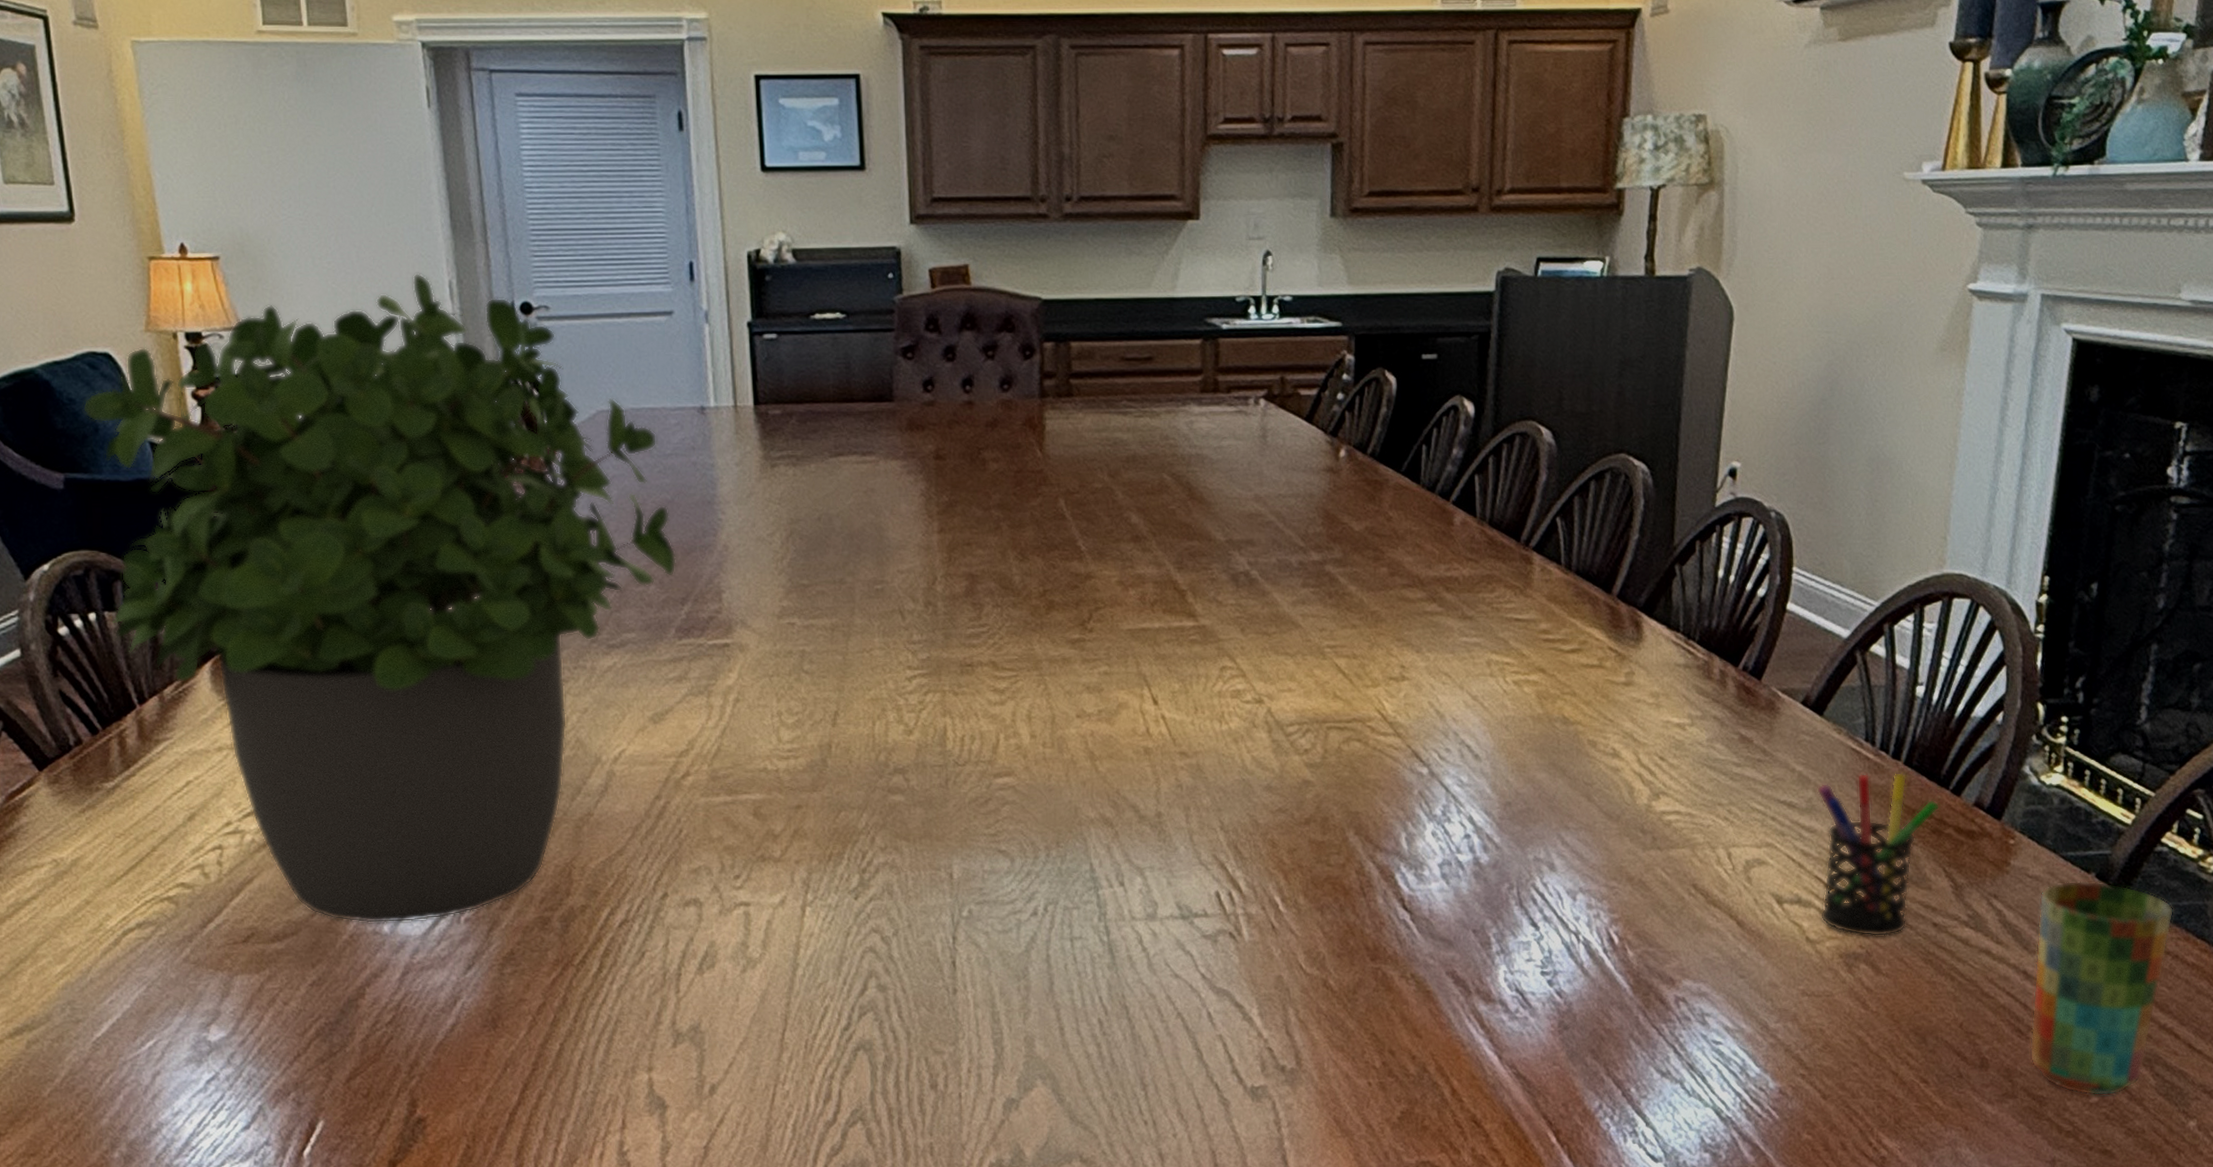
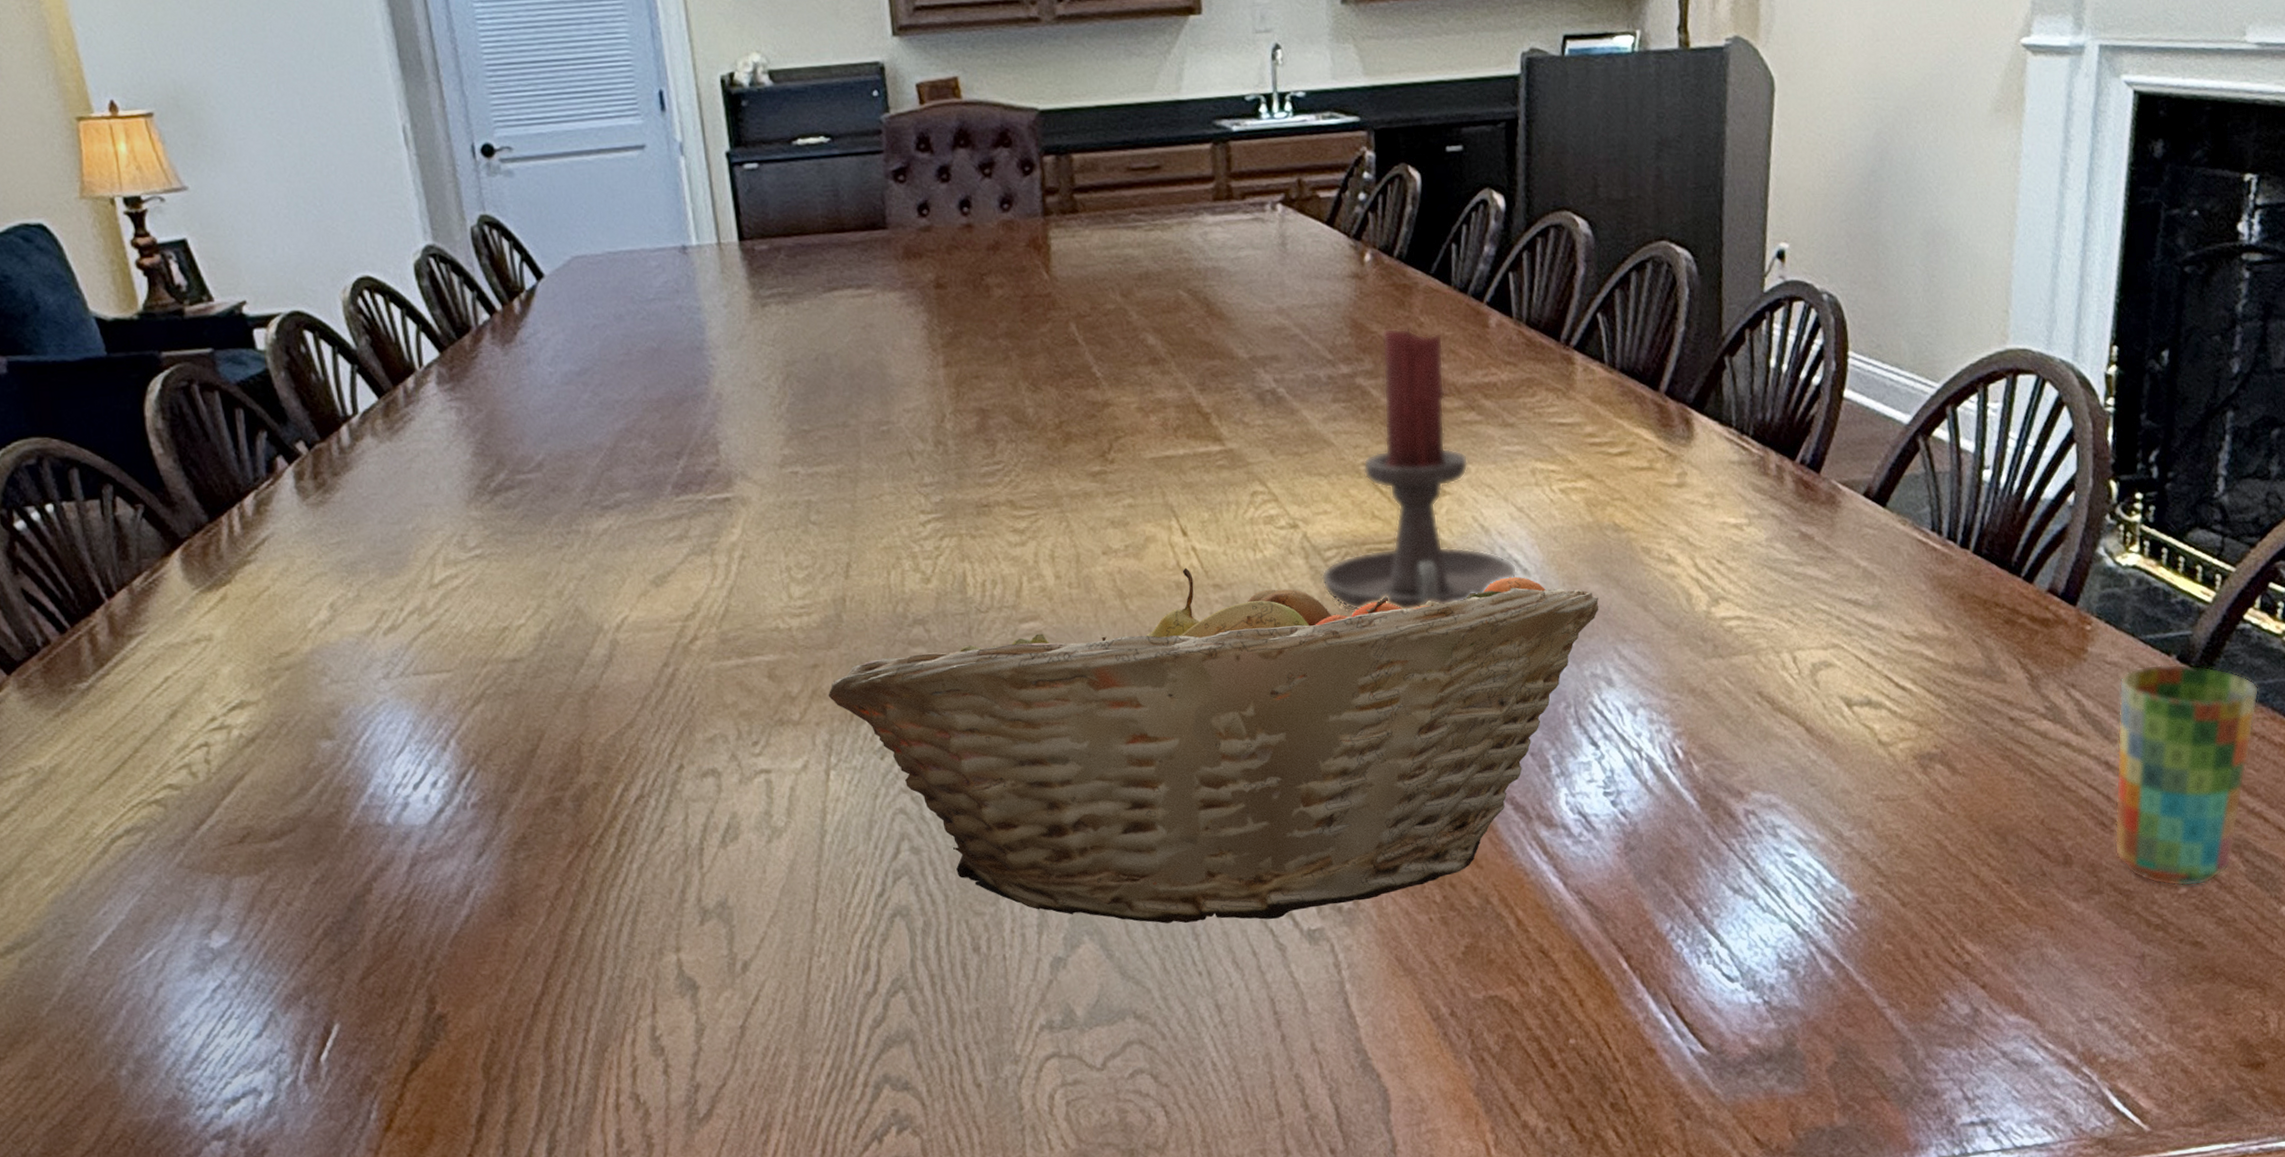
potted plant: present [82,273,677,924] -> none [19,119,669,816]
fruit basket: none [809,734,1546,1074] -> present [828,567,1600,924]
candle holder: none [1282,521,1469,787] -> present [1321,328,1518,610]
pen holder: present [1817,771,1939,937] -> none [1883,561,2011,736]

